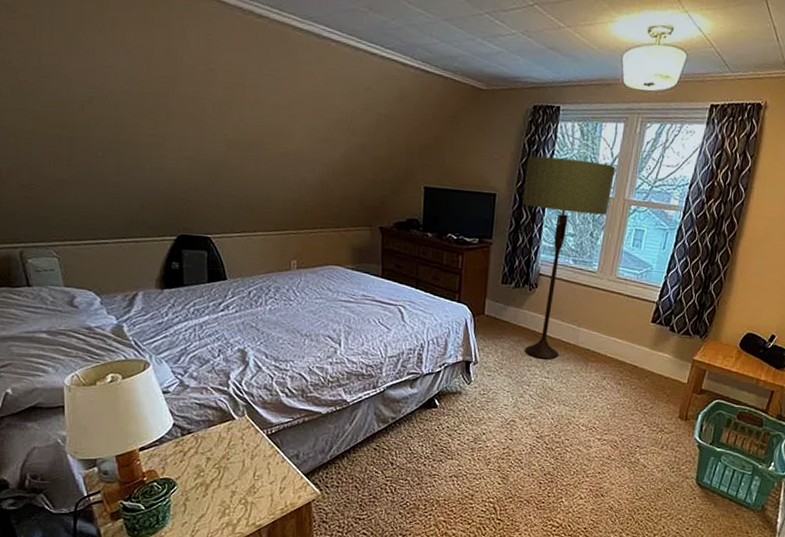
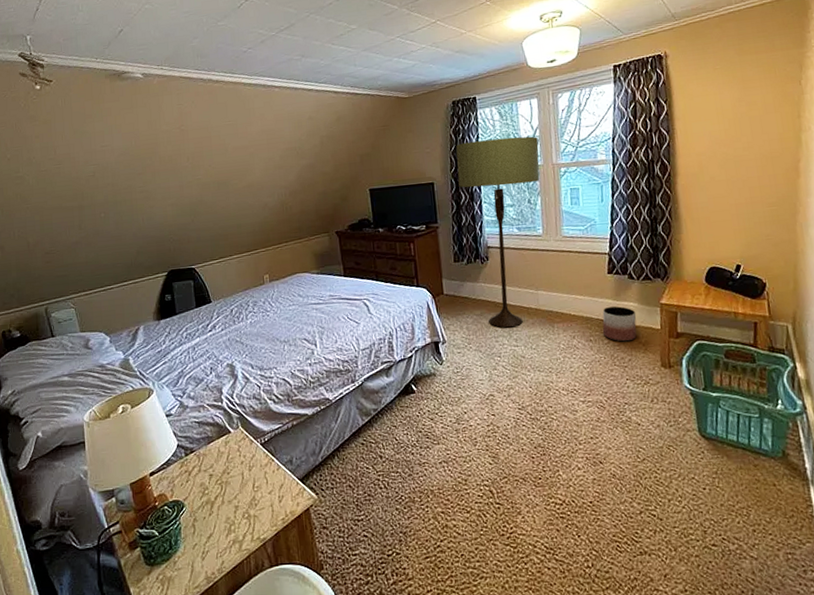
planter: none [633,354,669,390] -> present [602,306,637,342]

